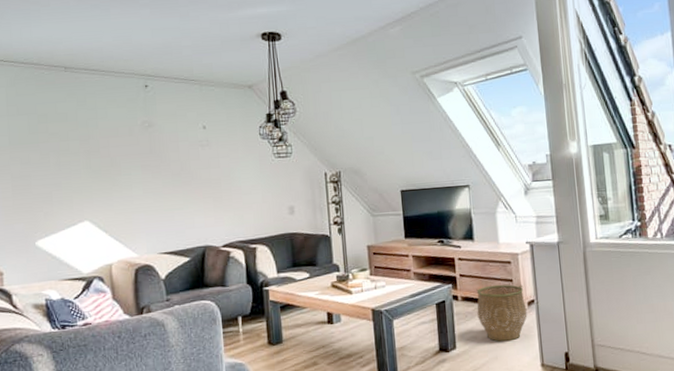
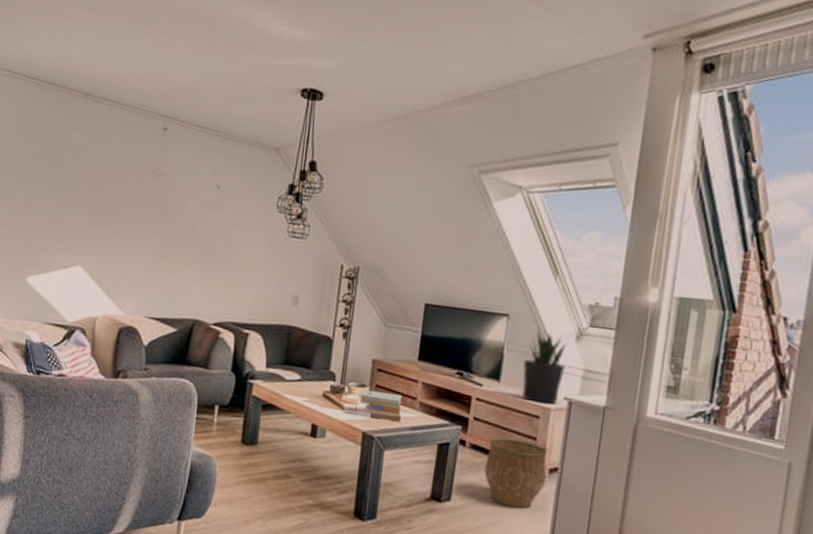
books: none [362,270,402,296] -> present [359,389,403,422]
planter: none [489,191,522,251] -> present [521,328,567,405]

